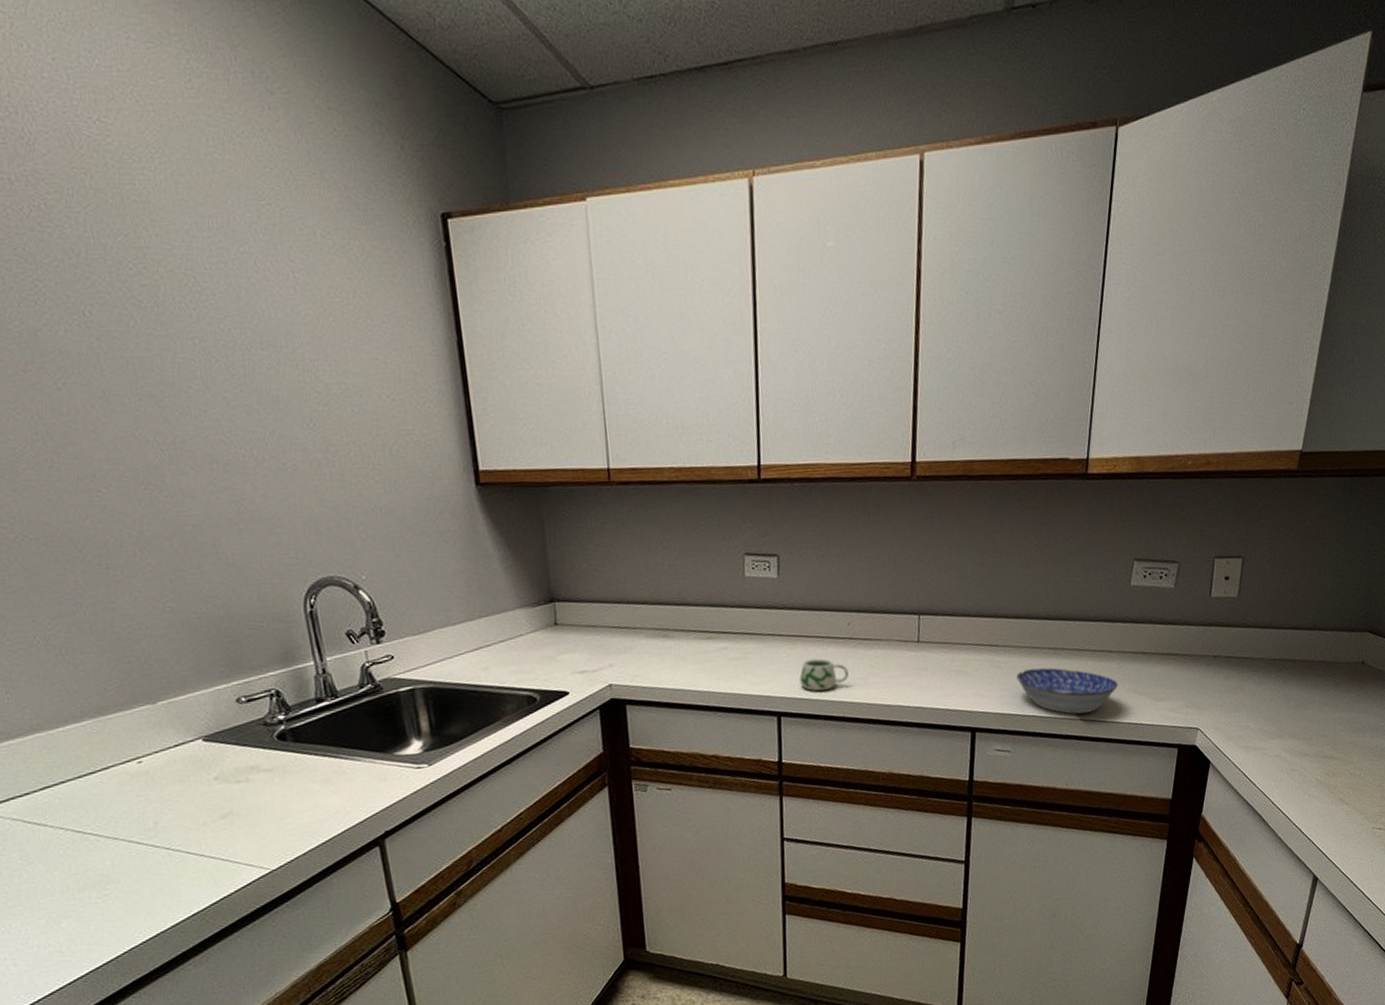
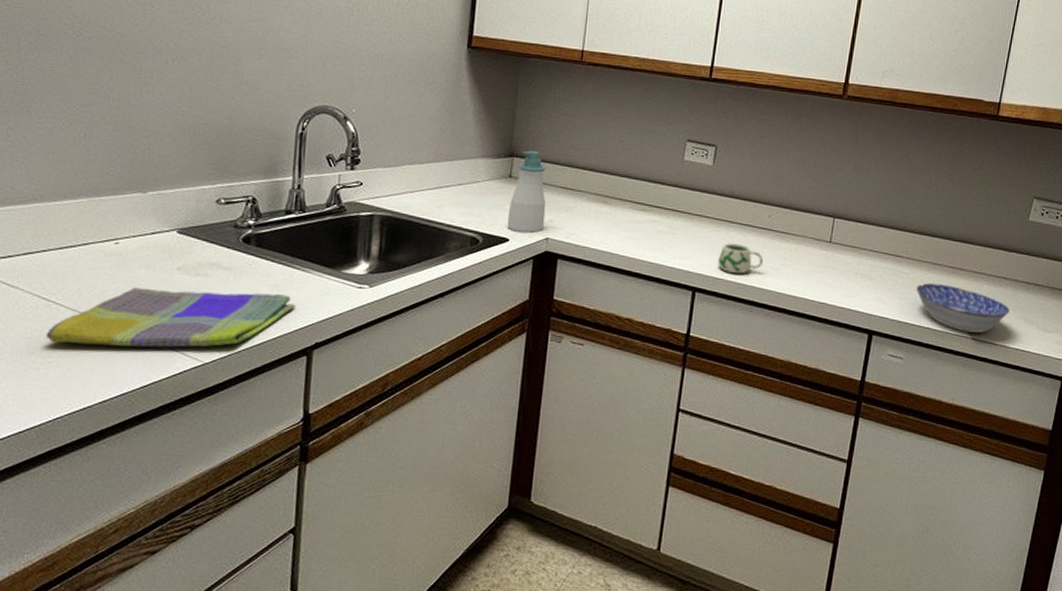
dish towel: none [92,787,354,875] -> present [45,287,296,348]
soap bottle: none [561,591,605,684] -> present [507,150,547,234]

